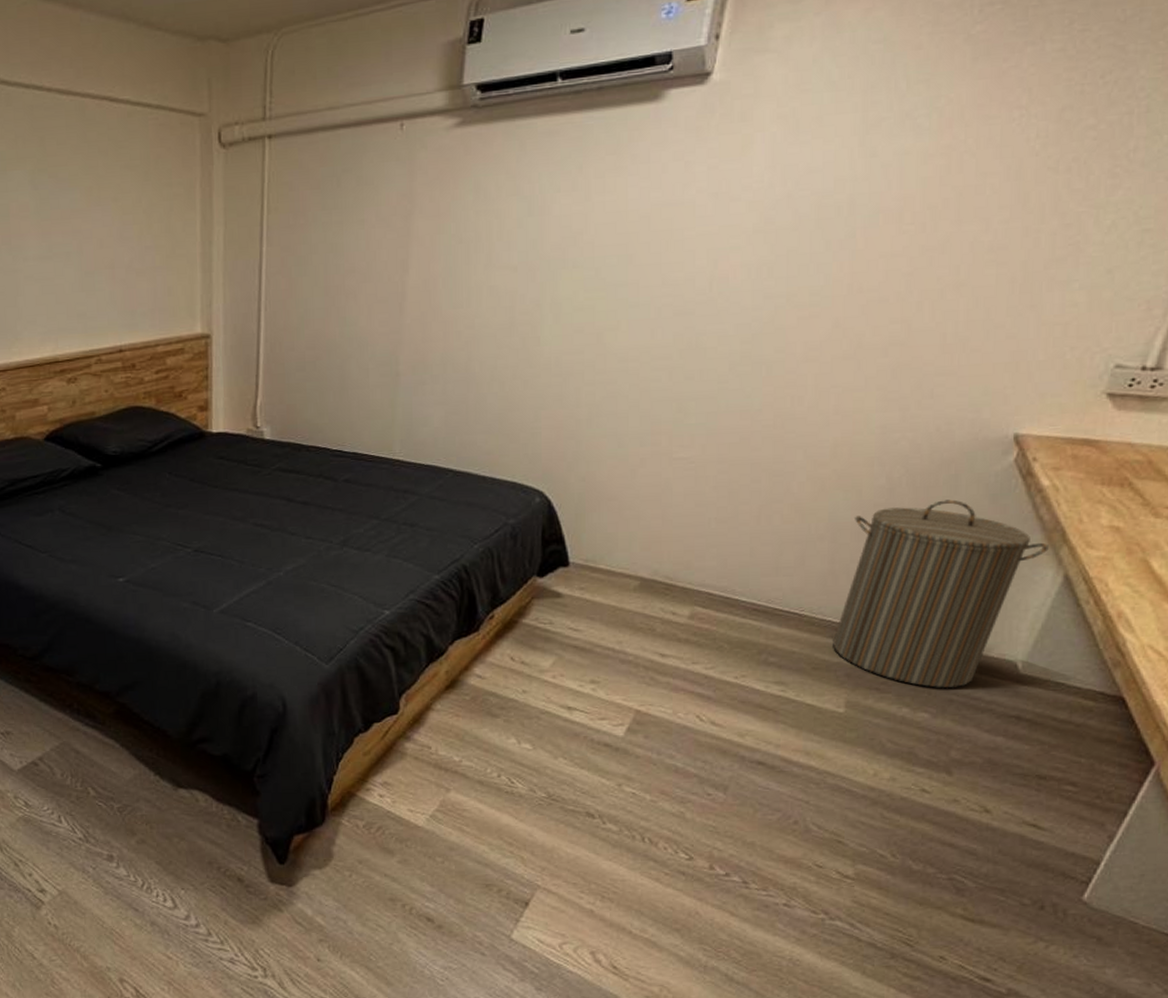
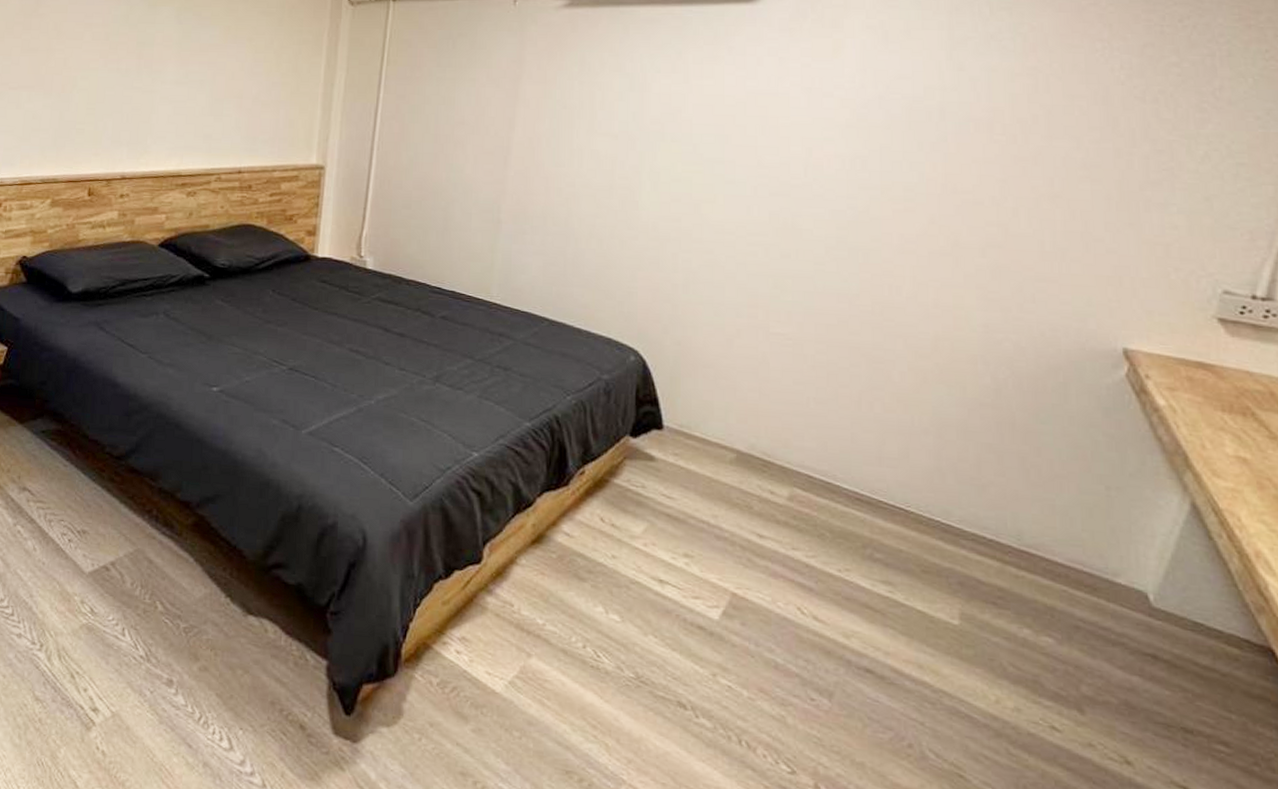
laundry hamper: present [833,499,1049,689] -> none [943,407,1171,613]

